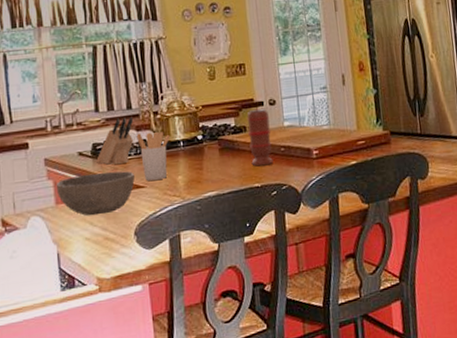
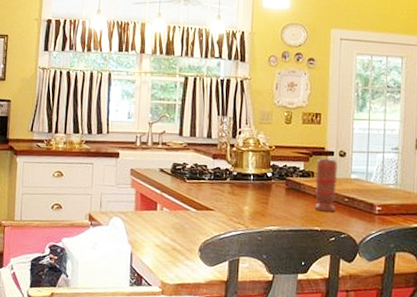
bowl: present [55,171,135,216] -> none [137,189,206,227]
knife block: present [96,116,134,165] -> none [174,144,211,186]
utensil holder: present [136,131,170,181] -> none [212,161,242,206]

